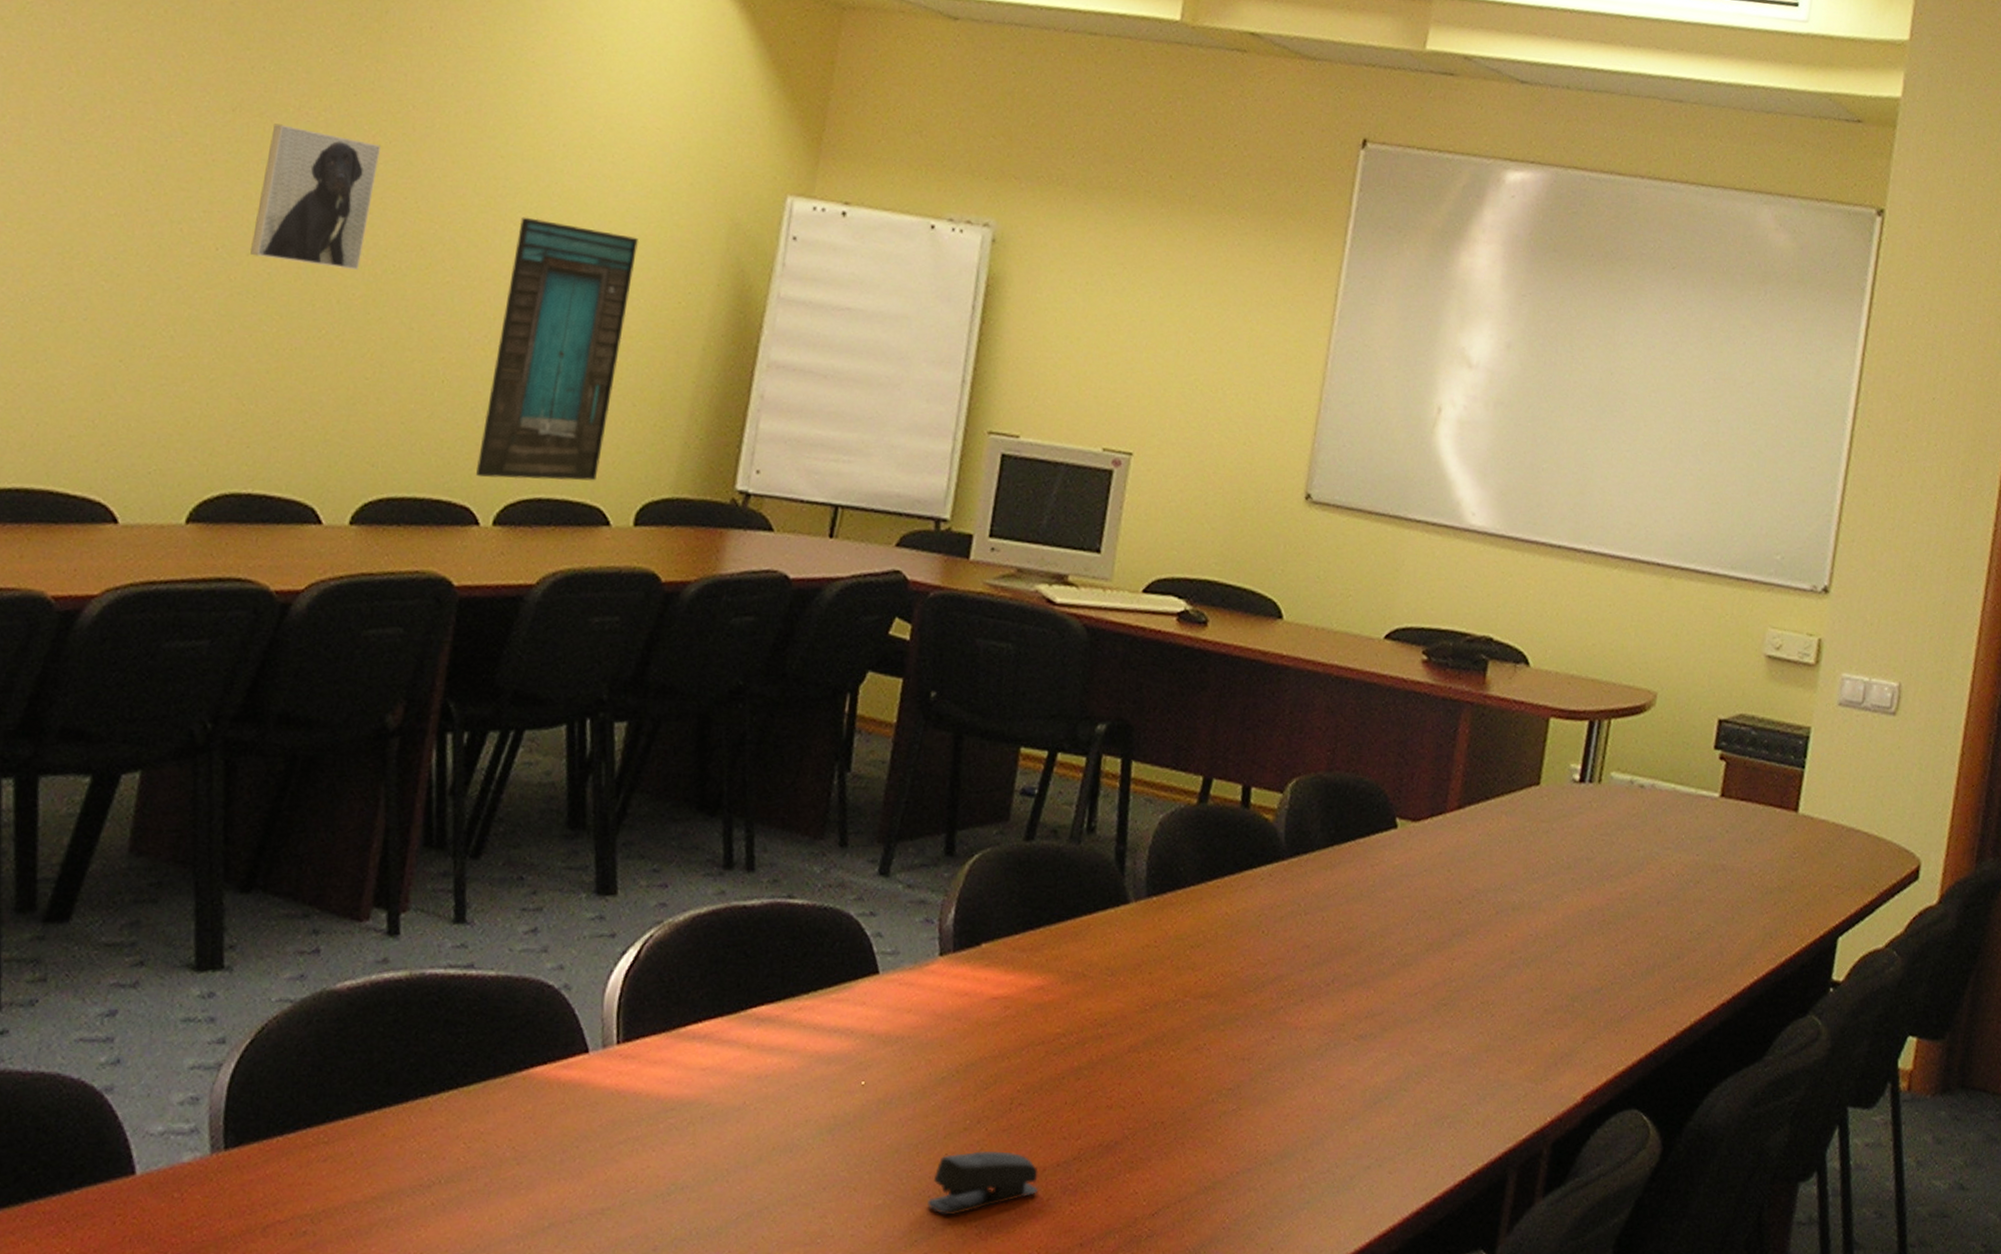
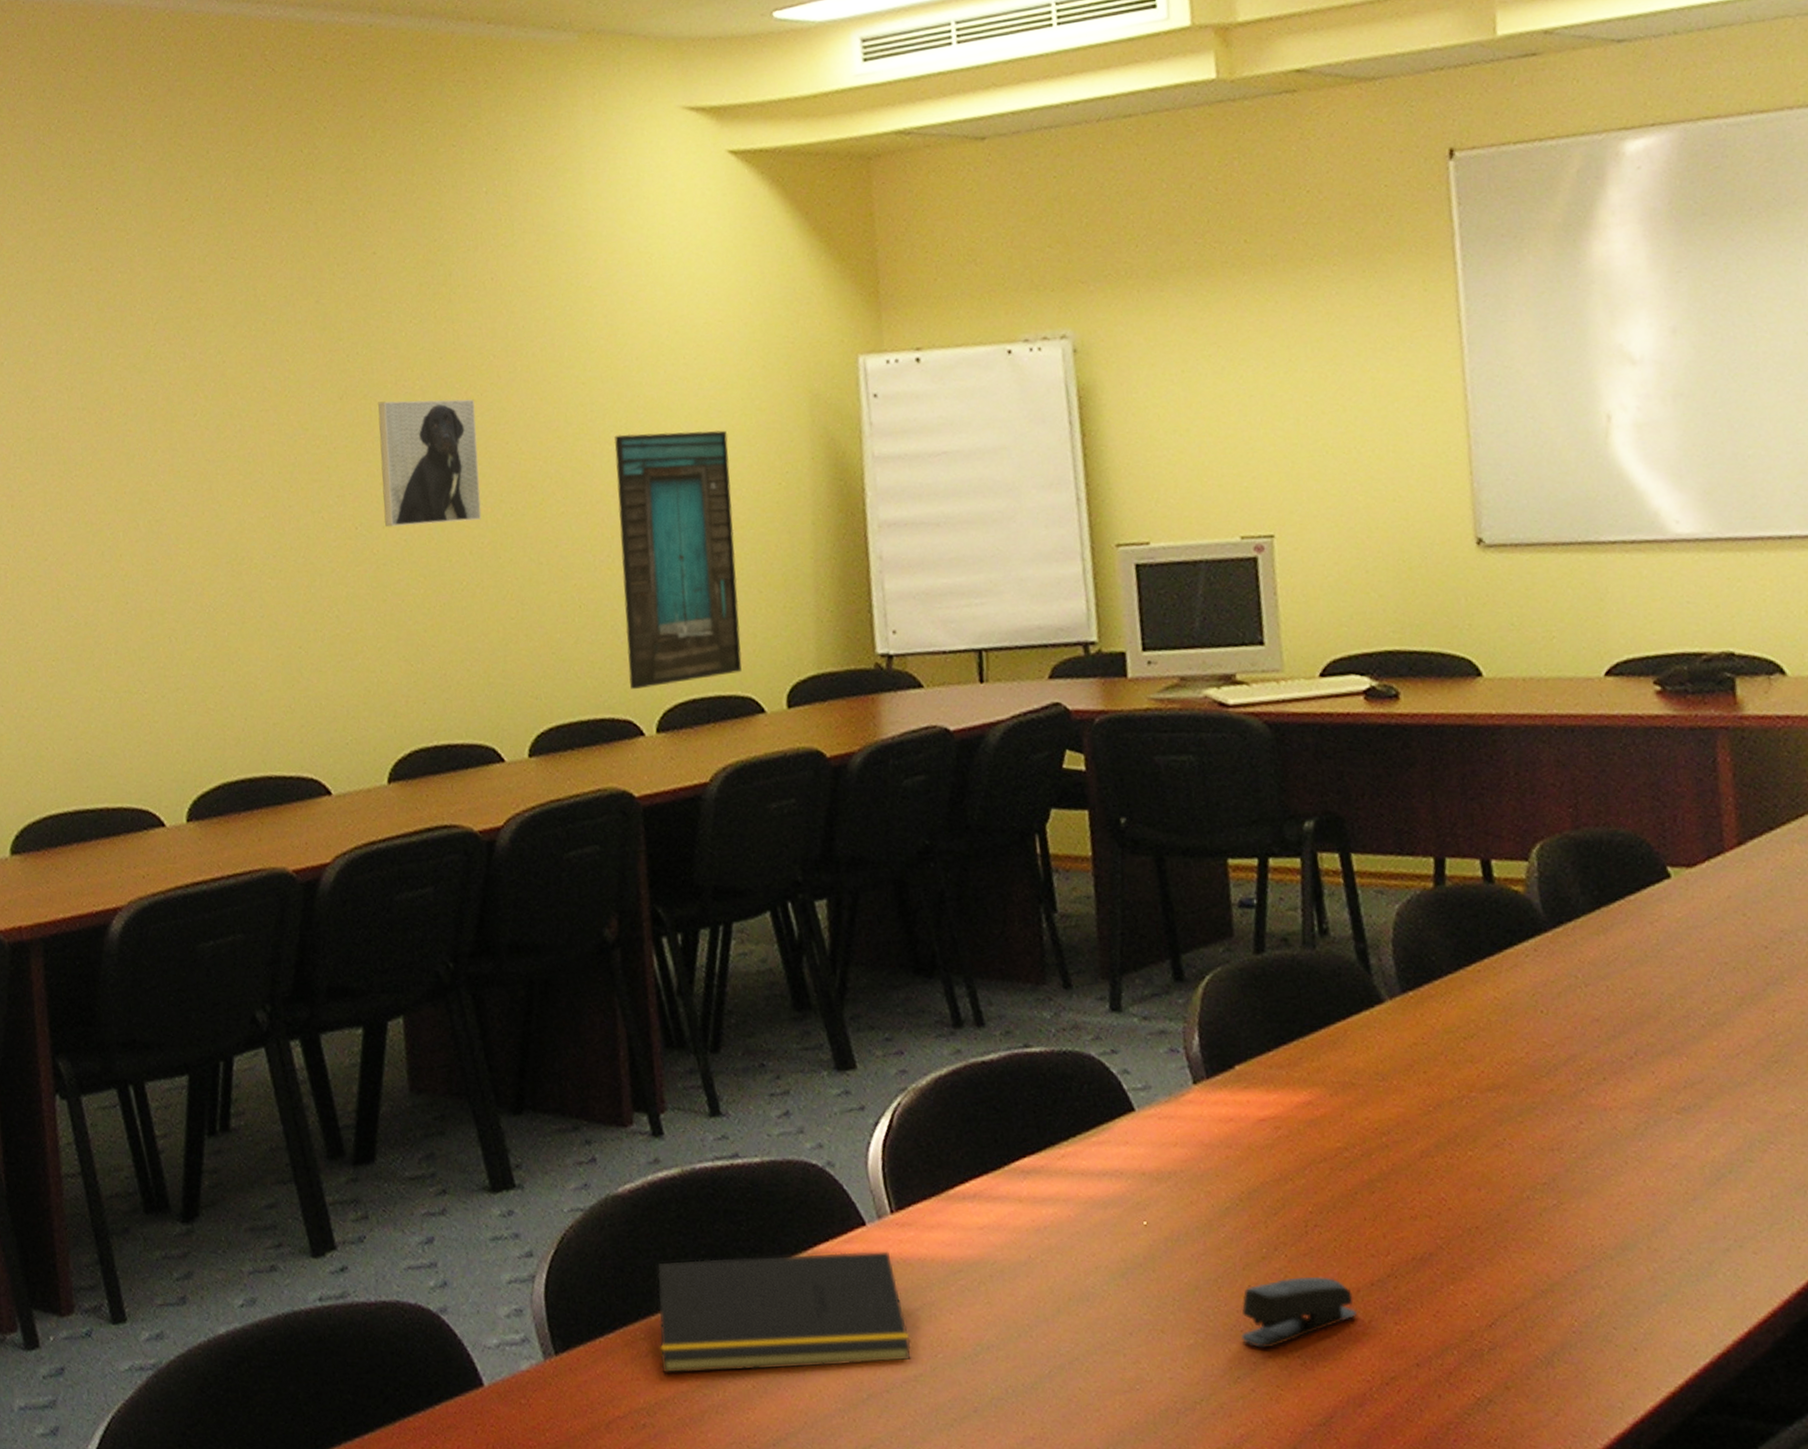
notepad: none [338,1067,607,1192] -> present [654,1251,912,1374]

